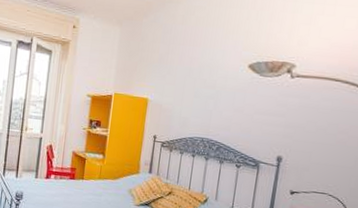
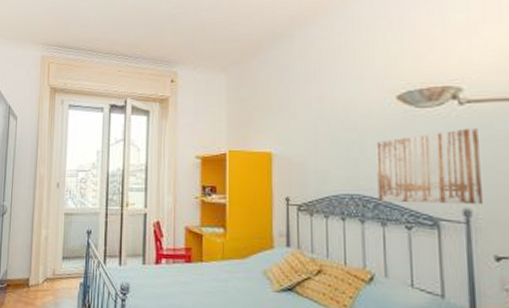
wall art: none [221,96,299,154] -> present [376,128,484,205]

